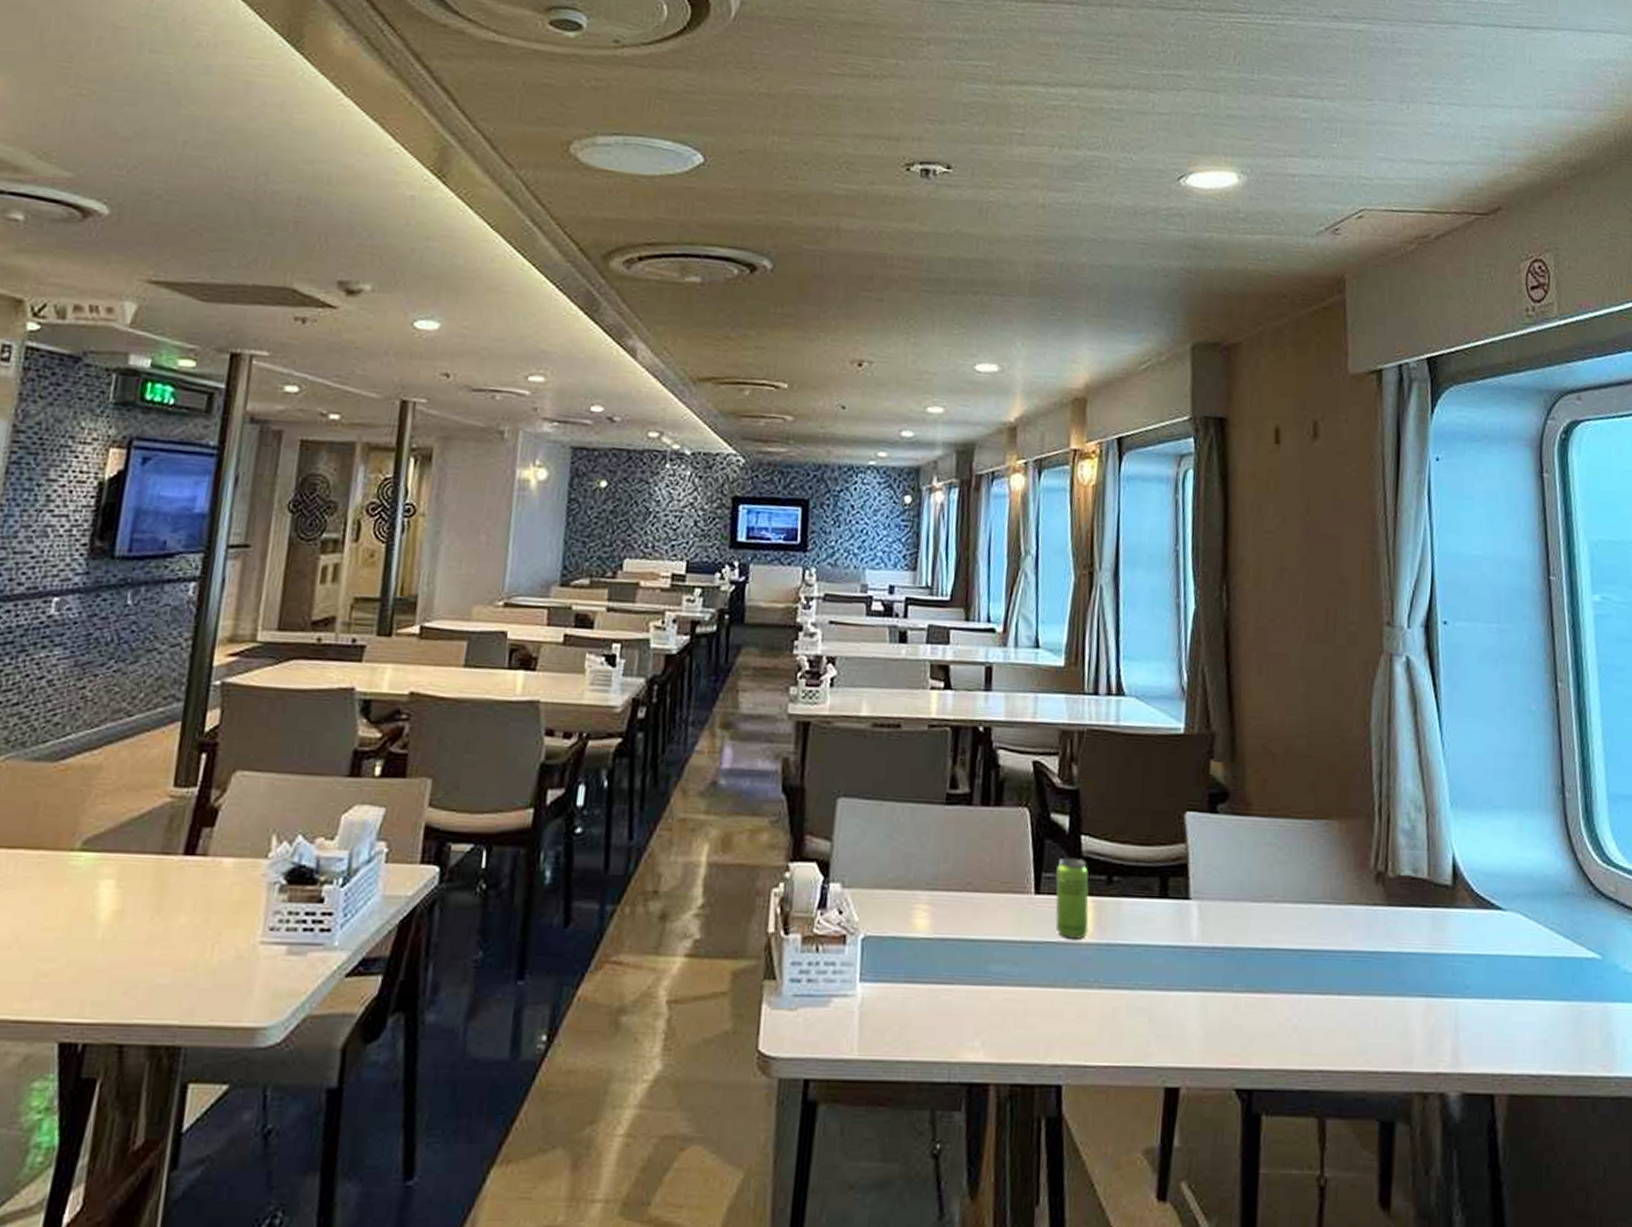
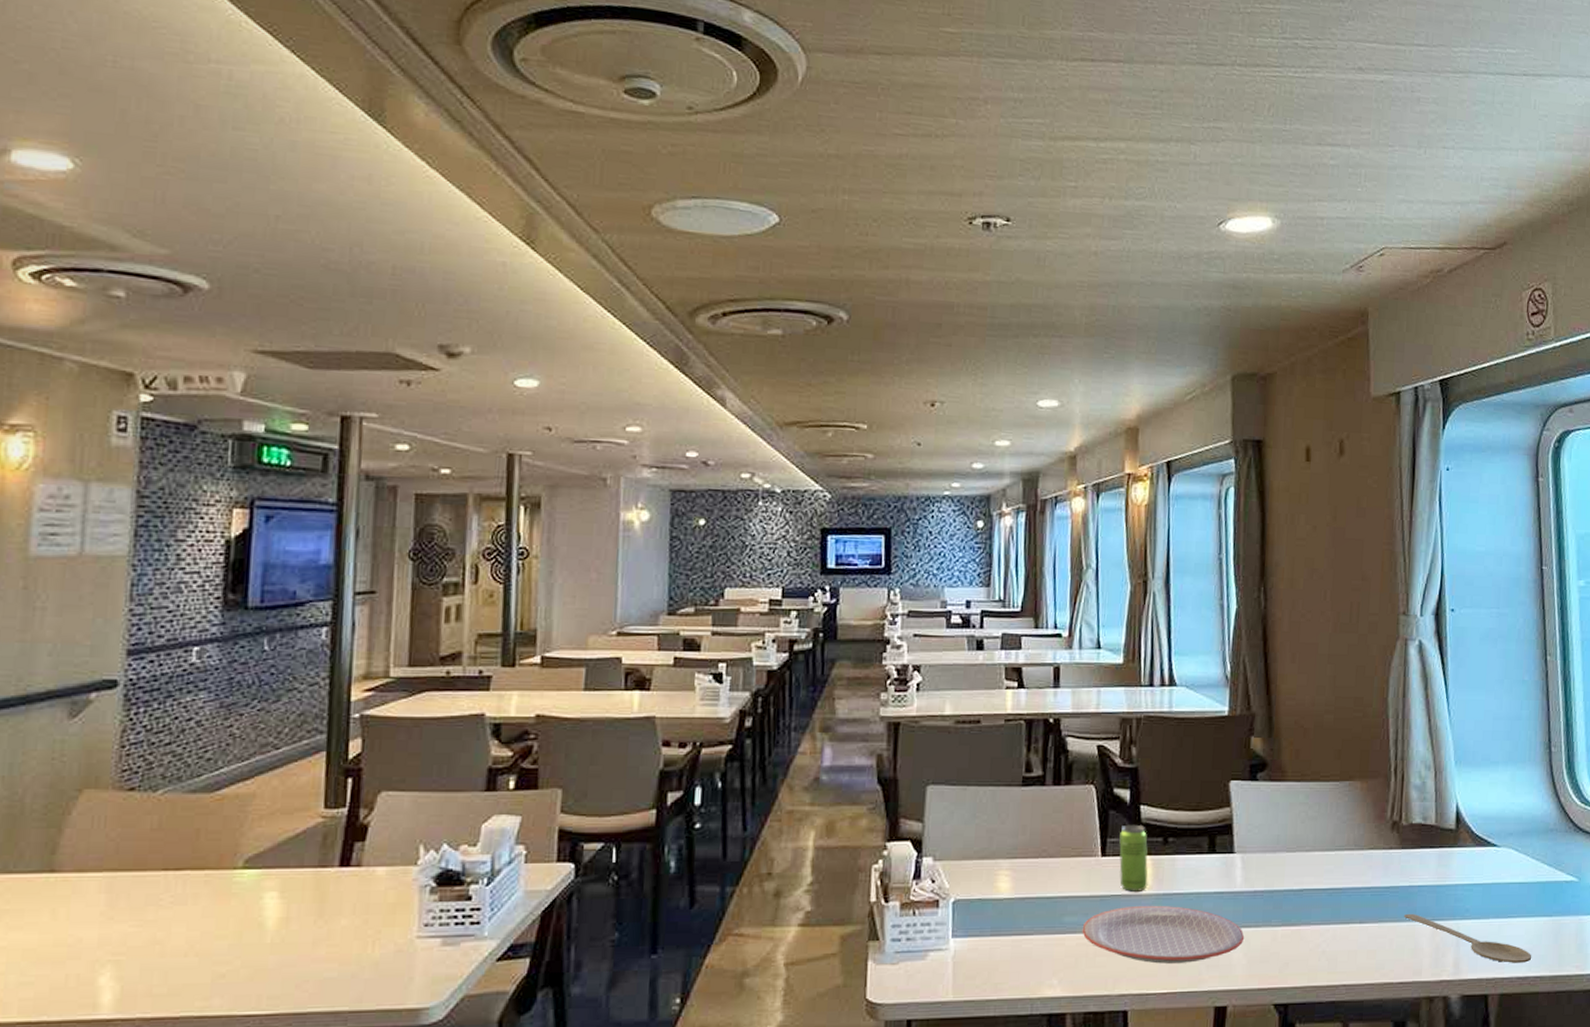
plate: none [1010,956,1201,1031] -> present [1082,905,1245,964]
wooden spoon: none [1390,986,1547,1057] -> present [1403,913,1532,963]

